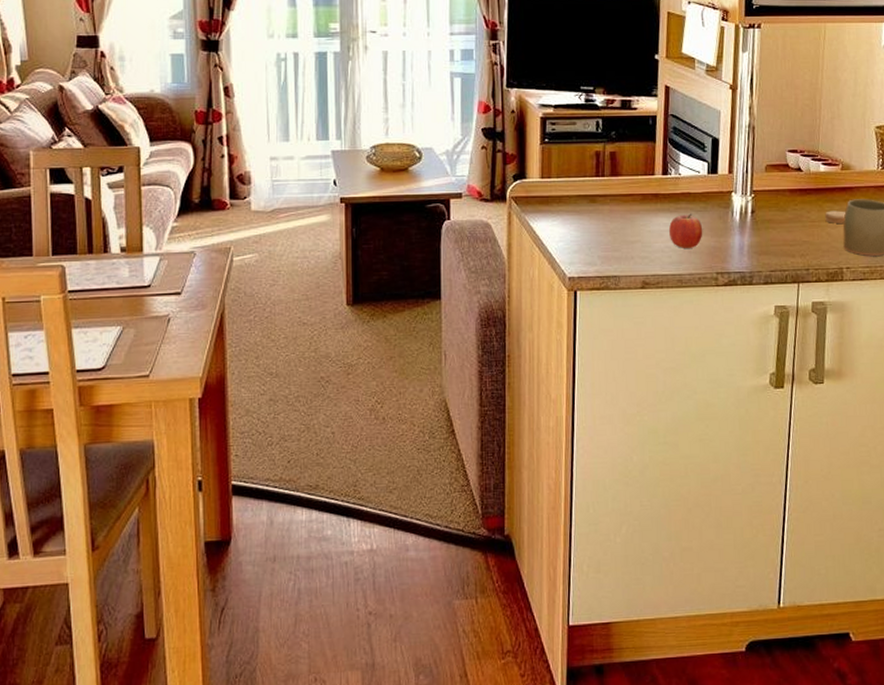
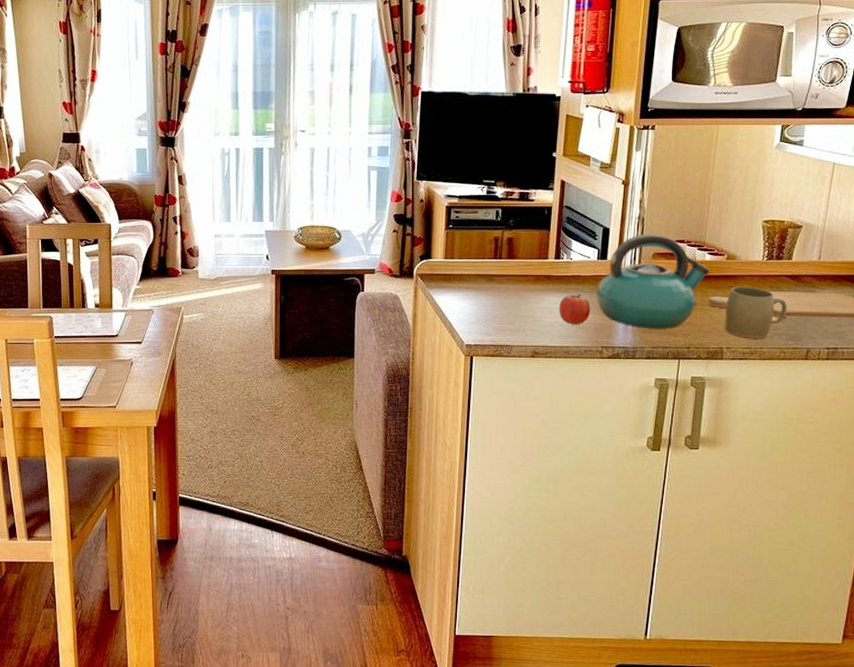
kettle: none [707,143,826,250] -> present [595,234,711,329]

